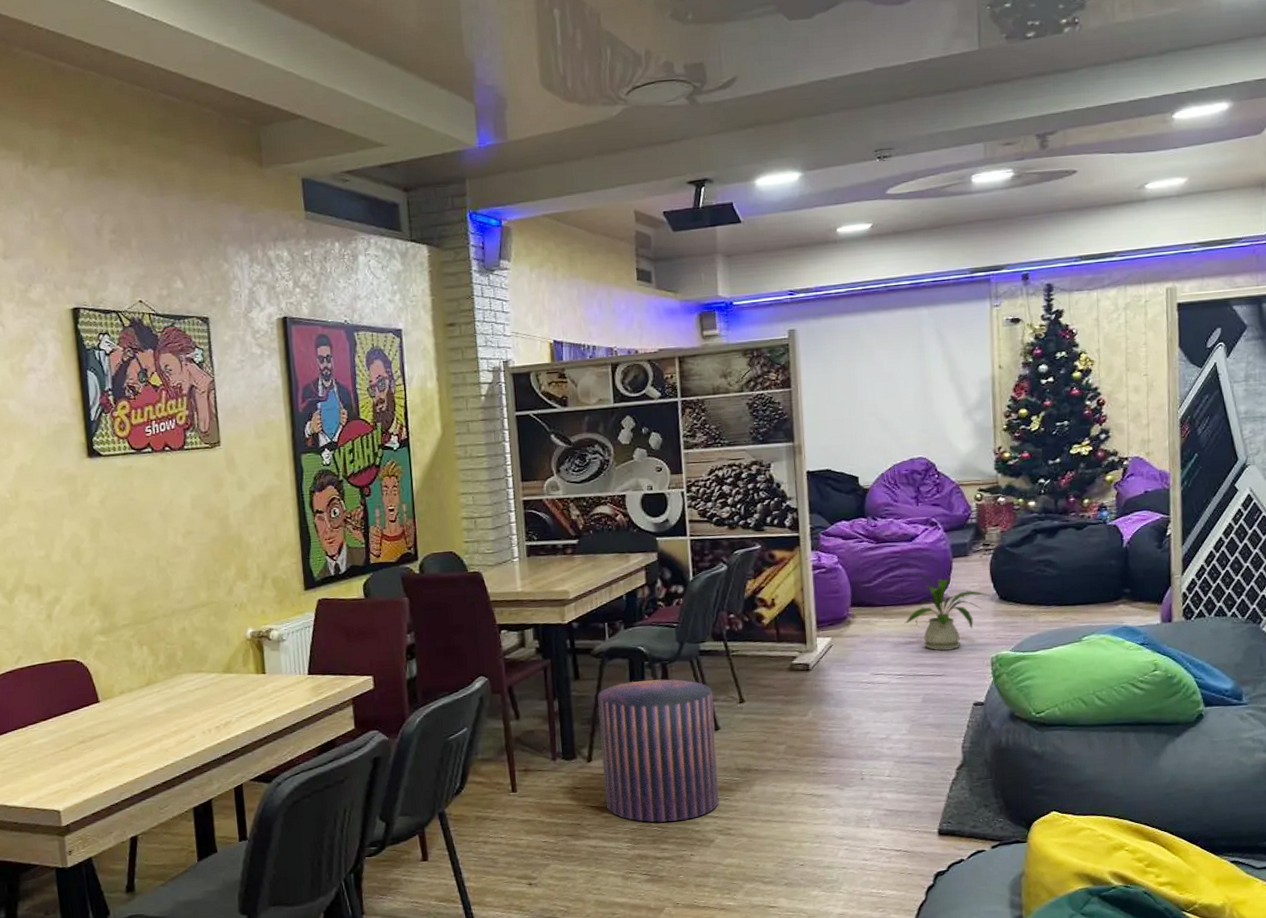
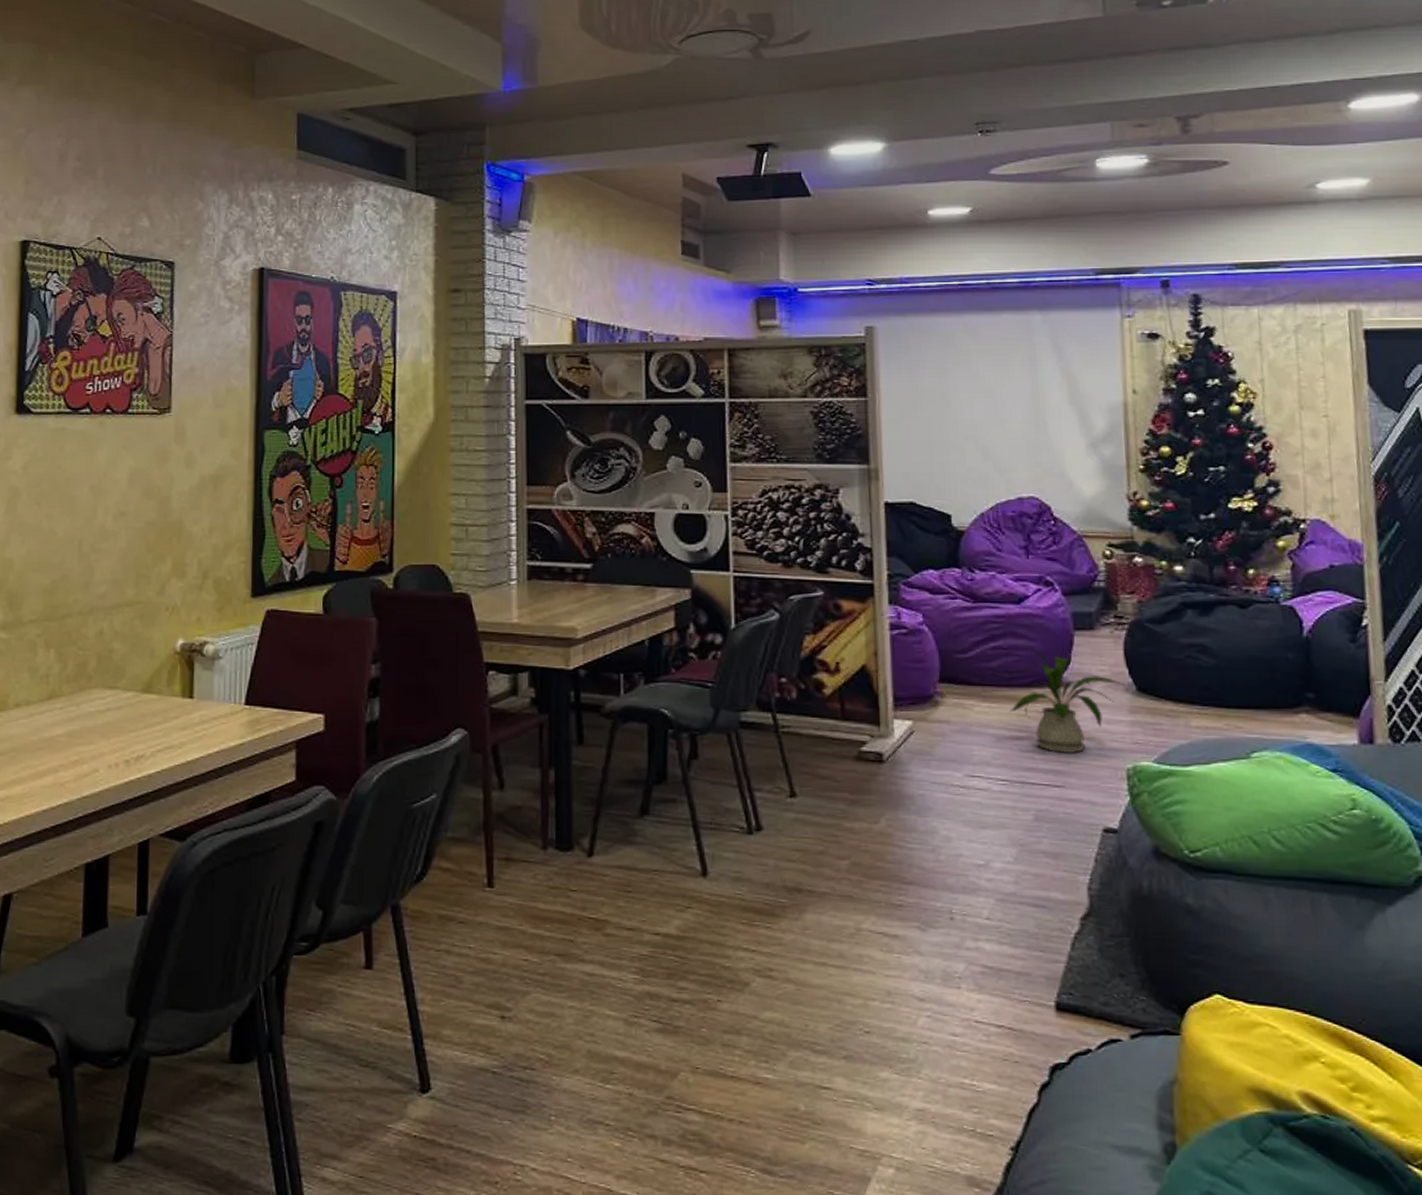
pouf: present [597,679,719,823] -> none [605,753,758,951]

